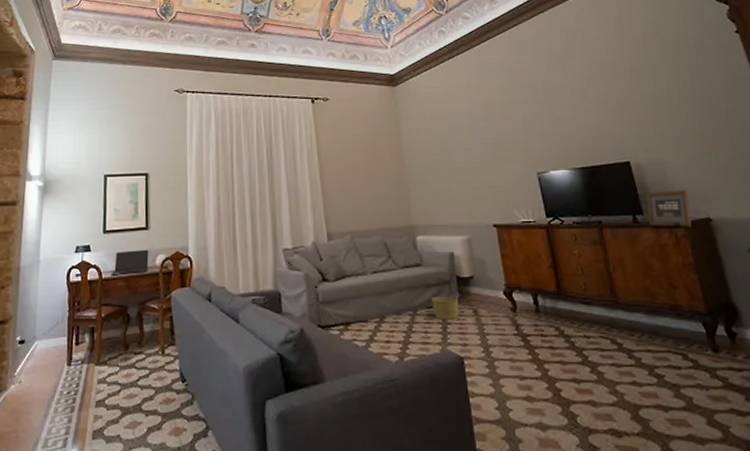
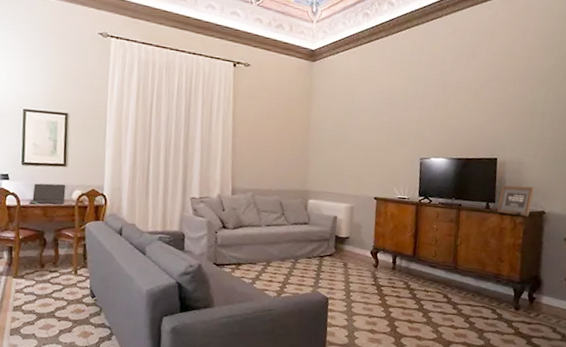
basket: present [431,295,459,320] -> none [311,249,334,269]

